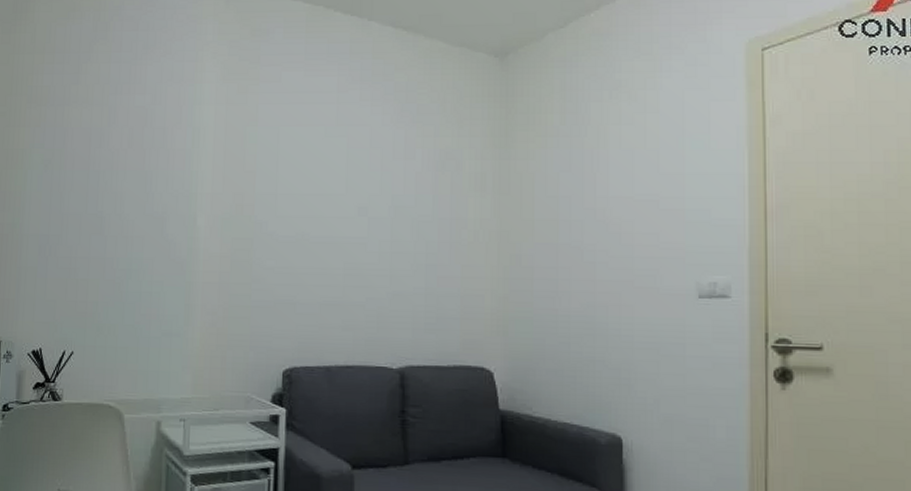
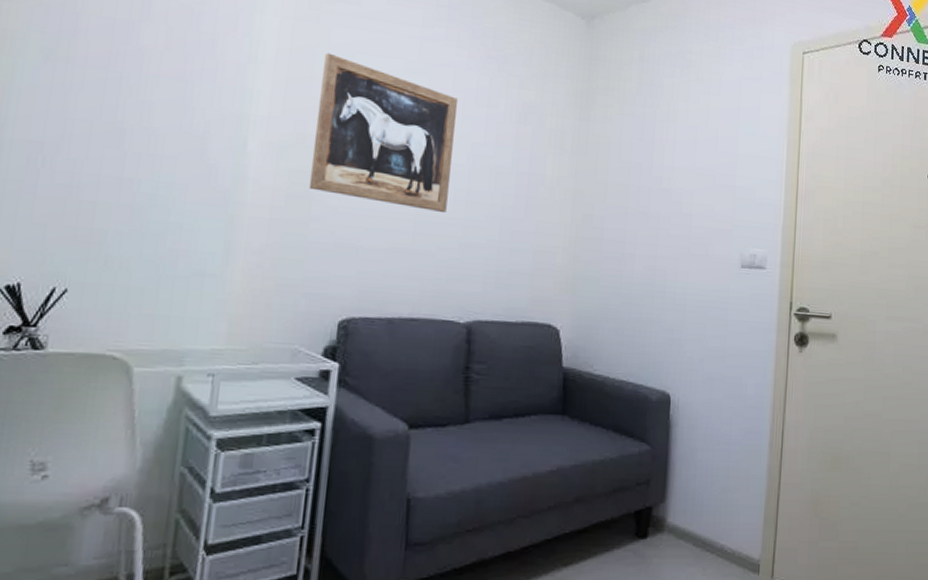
wall art: none [249,129,377,264] -> present [308,52,459,212]

